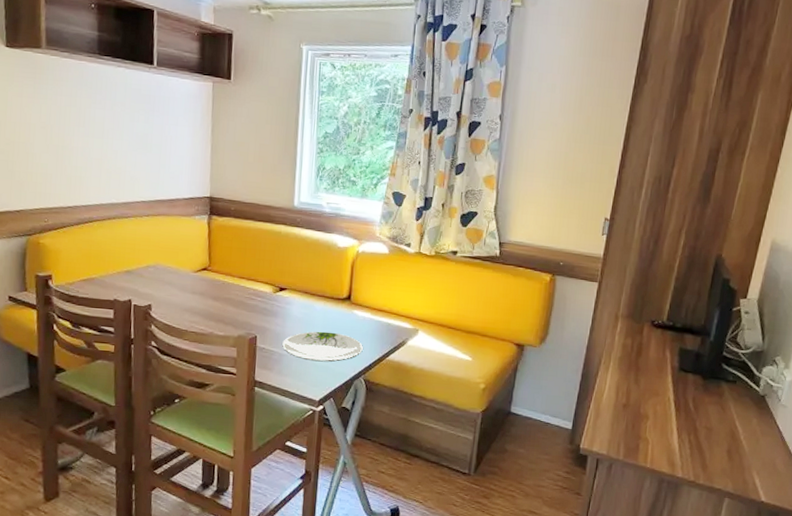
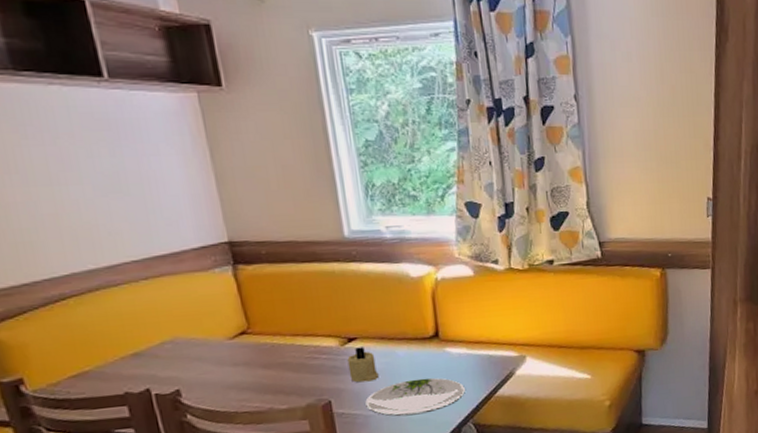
candle: none [275,296,297,327] -> present [347,347,379,383]

